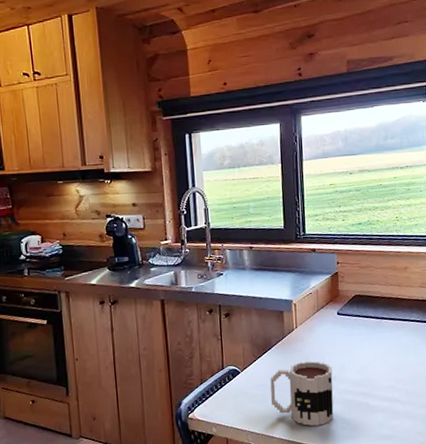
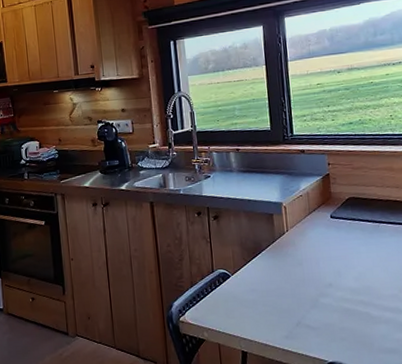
mug: present [270,361,334,426] -> none [261,266,331,335]

